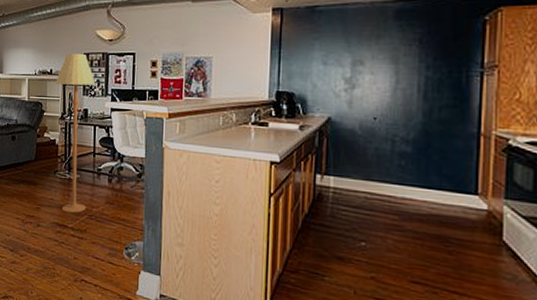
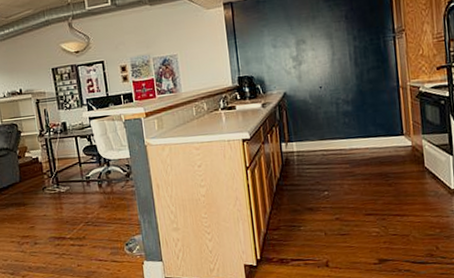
floor lamp: present [56,53,95,213] -> none [28,69,82,225]

